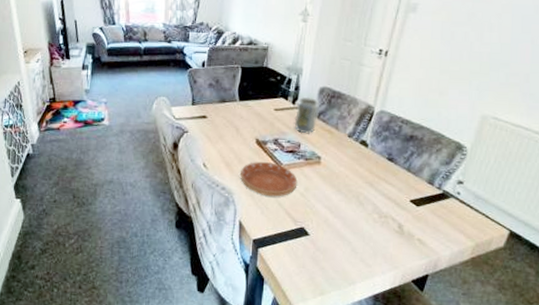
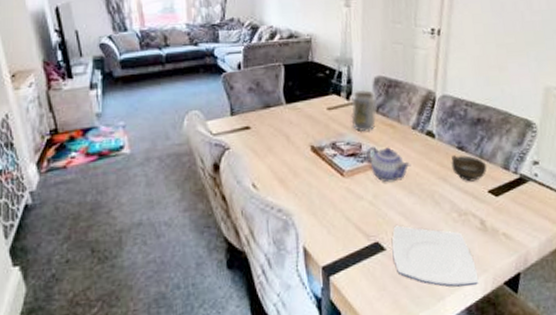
saucer: present [240,162,298,197] -> none [298,171,364,212]
teapot: none [304,146,342,180] -> present [366,146,411,183]
plate: none [315,217,389,278] -> present [391,225,479,287]
cup: none [379,165,413,190] -> present [451,155,487,182]

